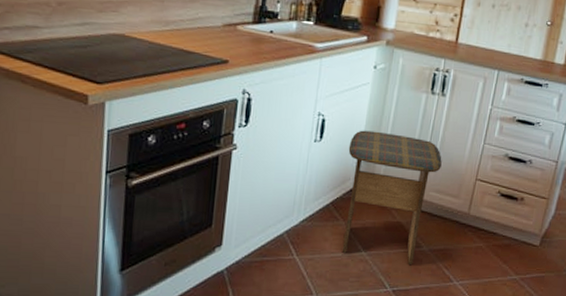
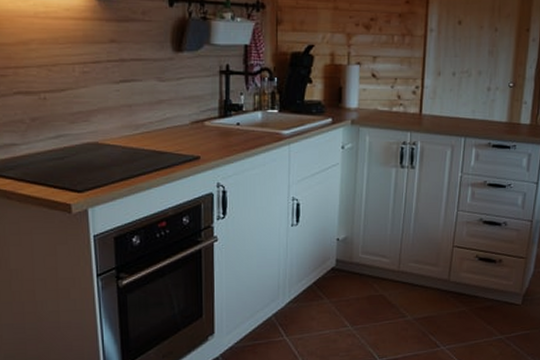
stool: present [342,130,442,264] -> none [325,209,418,334]

